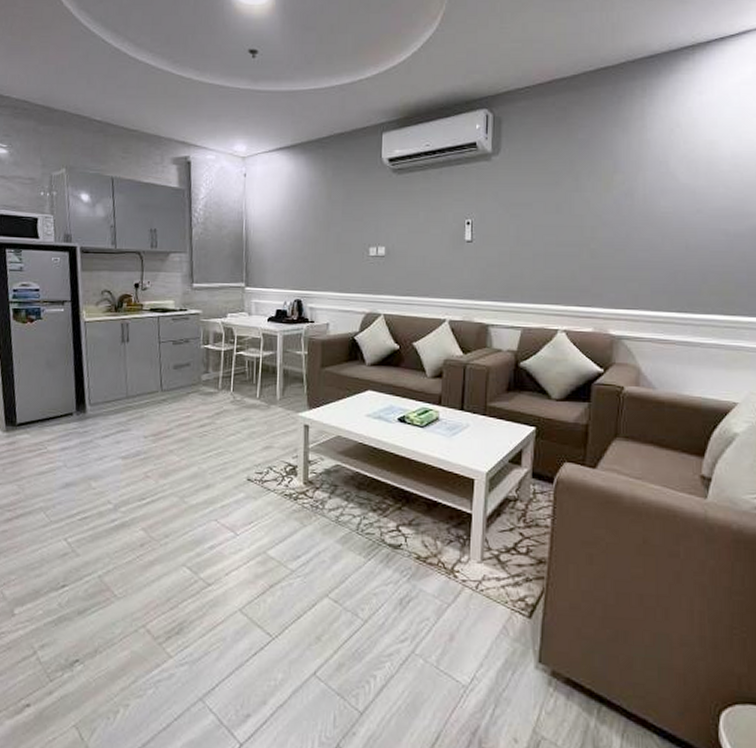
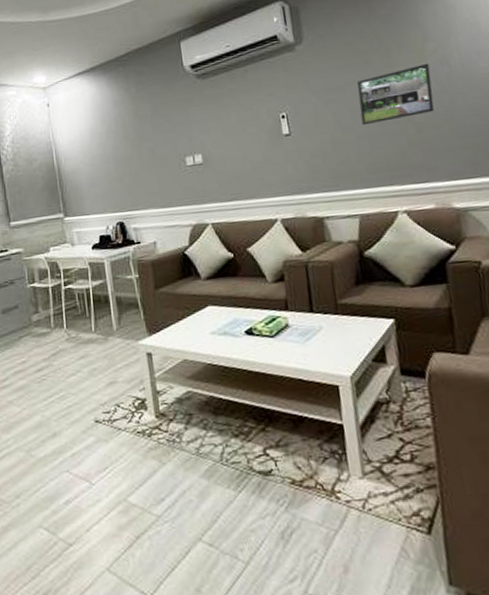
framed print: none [541,194,614,244] -> present [357,64,434,126]

